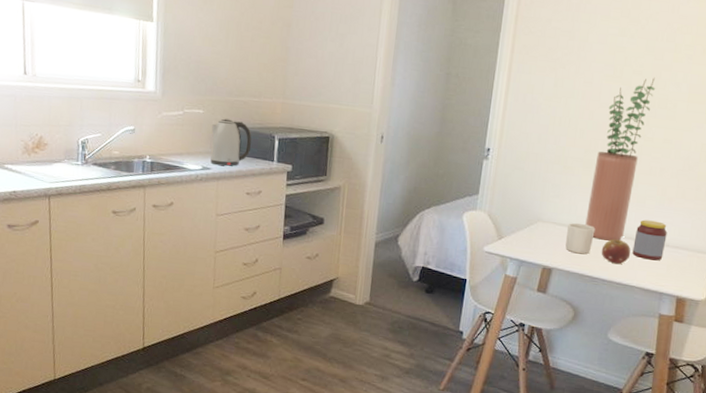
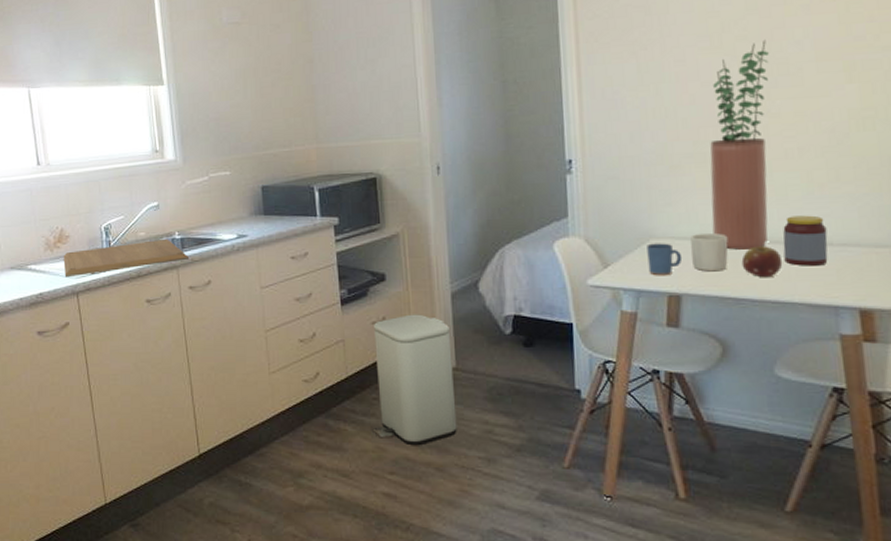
chopping board: none [39,158,157,182] -> present [63,238,190,278]
kettle: present [210,118,252,167] -> none [241,176,288,231]
pedal bin: none [292,254,369,360] -> present [371,314,457,445]
mug: none [532,225,559,252] -> present [647,243,683,276]

